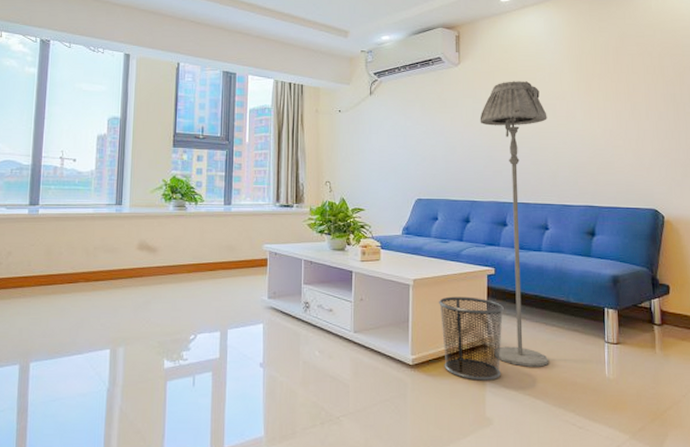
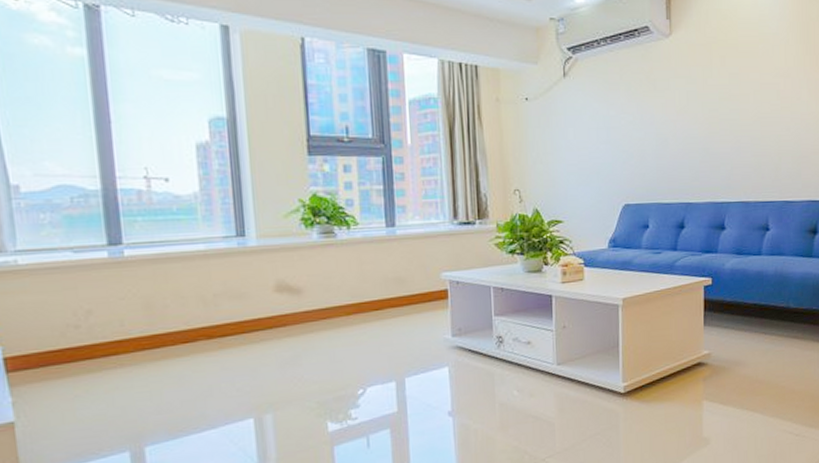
waste bin: present [438,296,505,381] -> none [651,312,723,402]
floor lamp: present [480,81,548,367] -> none [695,55,770,381]

